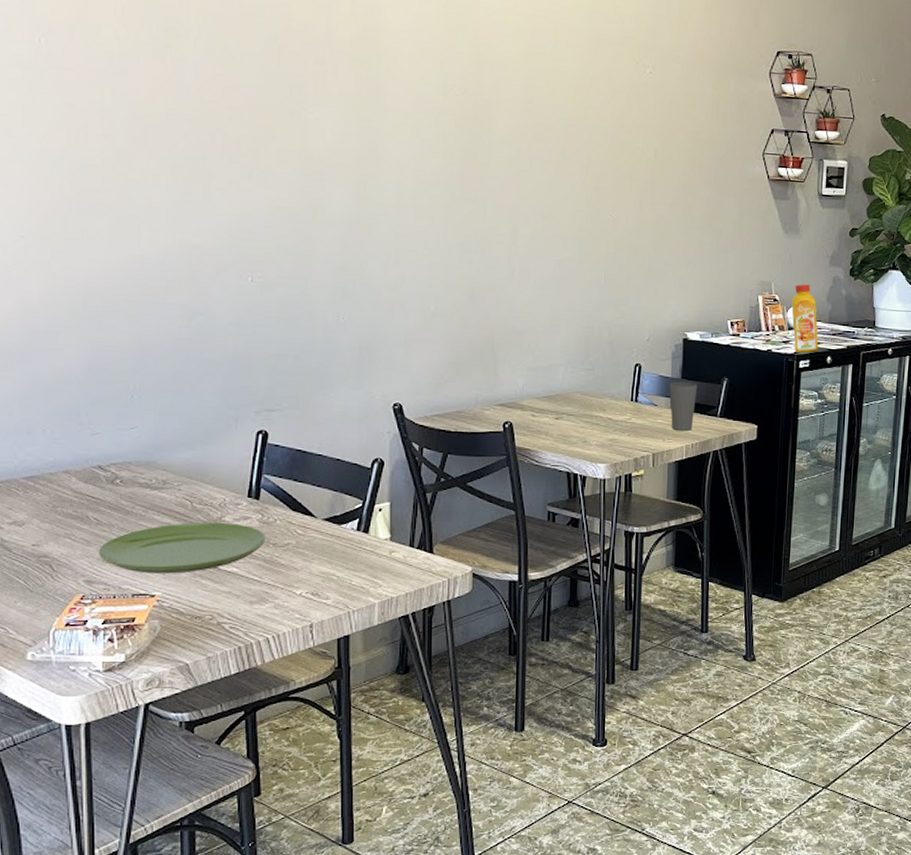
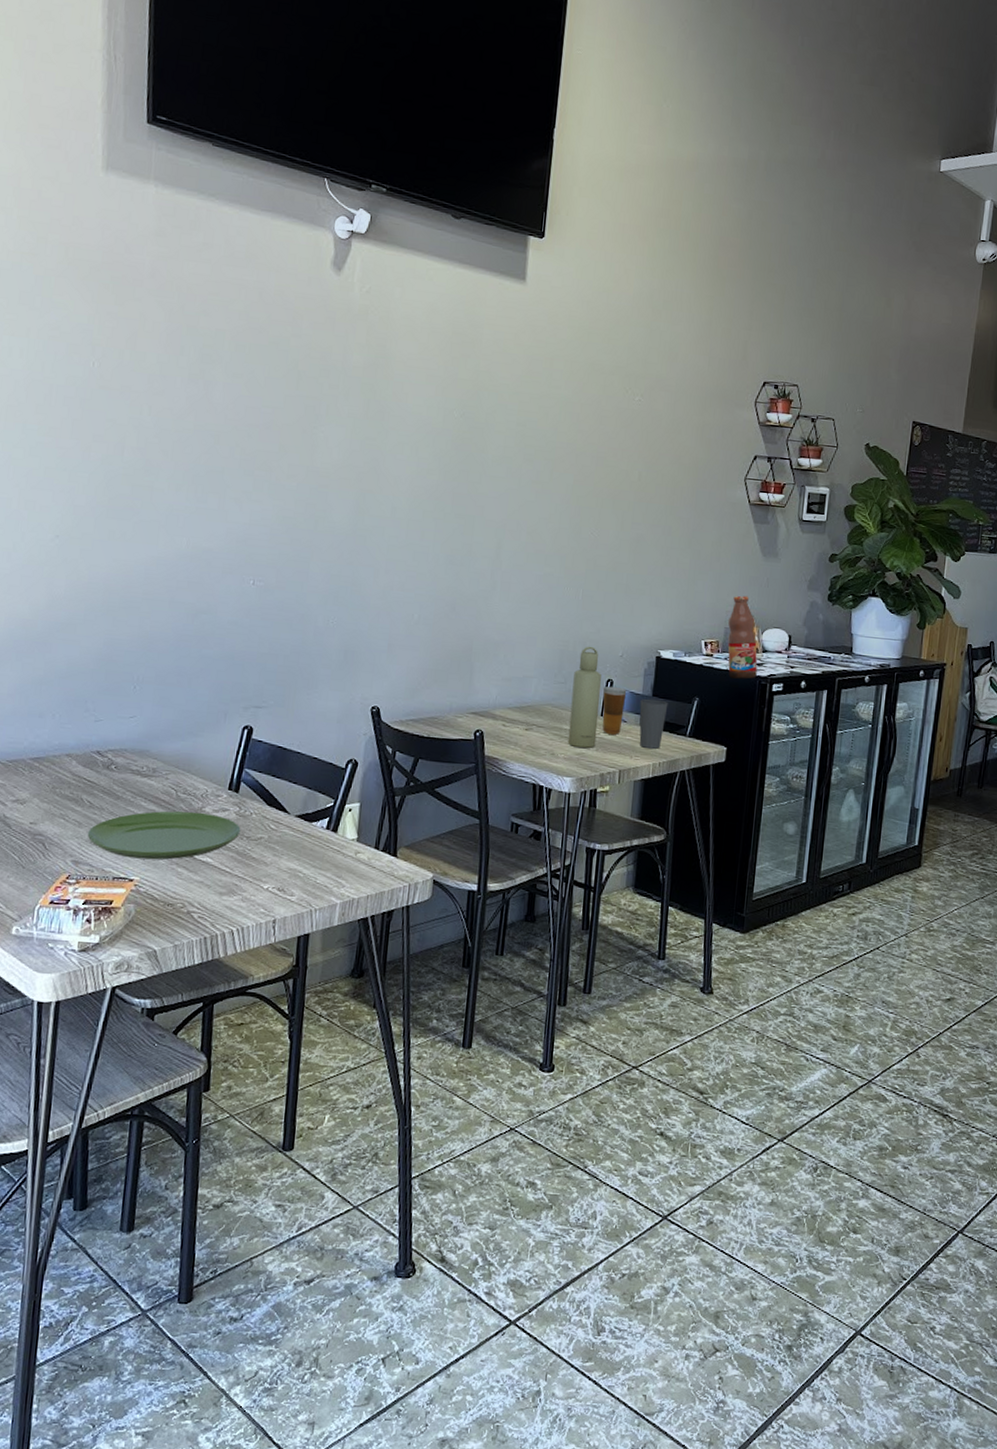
bottle: none [599,331,630,434] -> present [567,646,601,748]
beverage cup: none [632,370,656,419] -> present [602,686,627,735]
fruit juice: none [752,273,784,358] -> present [727,595,758,680]
juice bottle: present [791,284,819,354] -> none [767,607,793,677]

